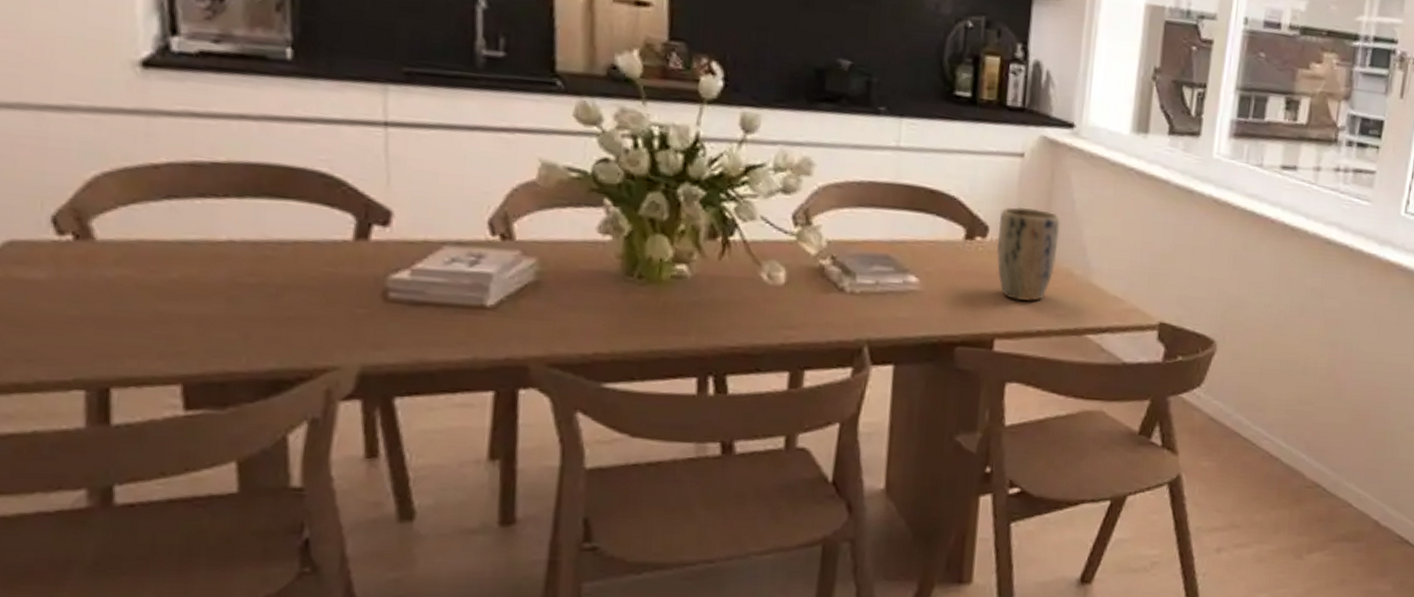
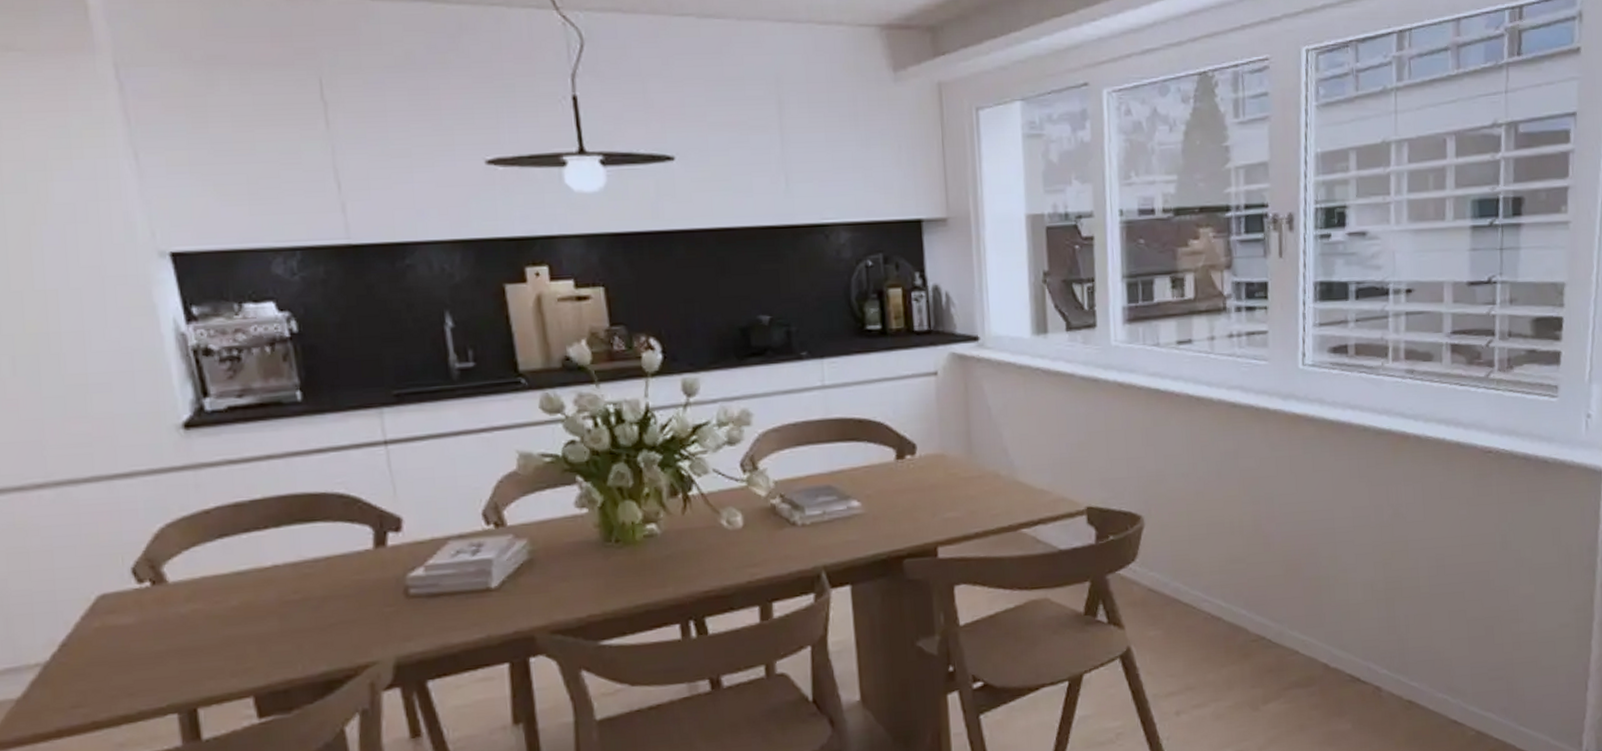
plant pot: present [996,206,1060,302] -> none [924,420,982,508]

